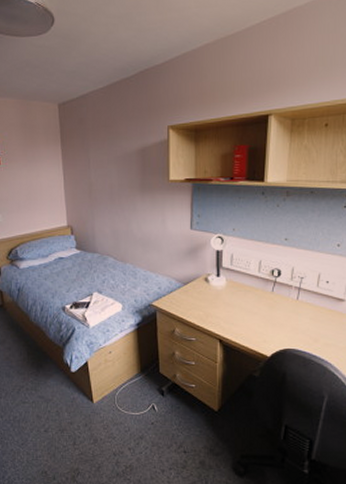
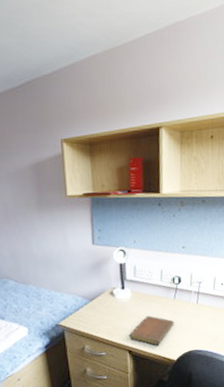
notebook: none [222,306,270,339] -> present [130,315,174,346]

